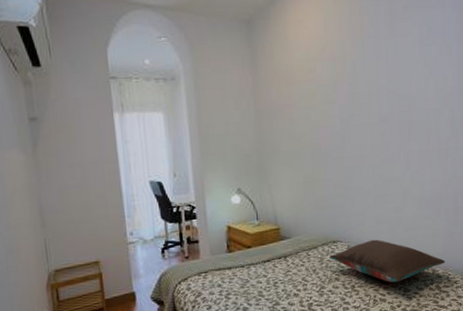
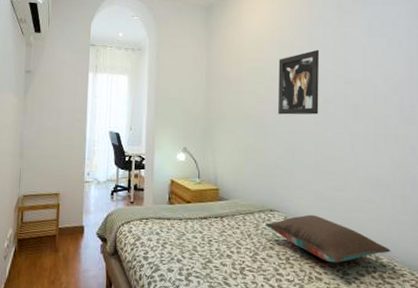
wall art: none [331,64,375,140] -> present [278,49,320,115]

